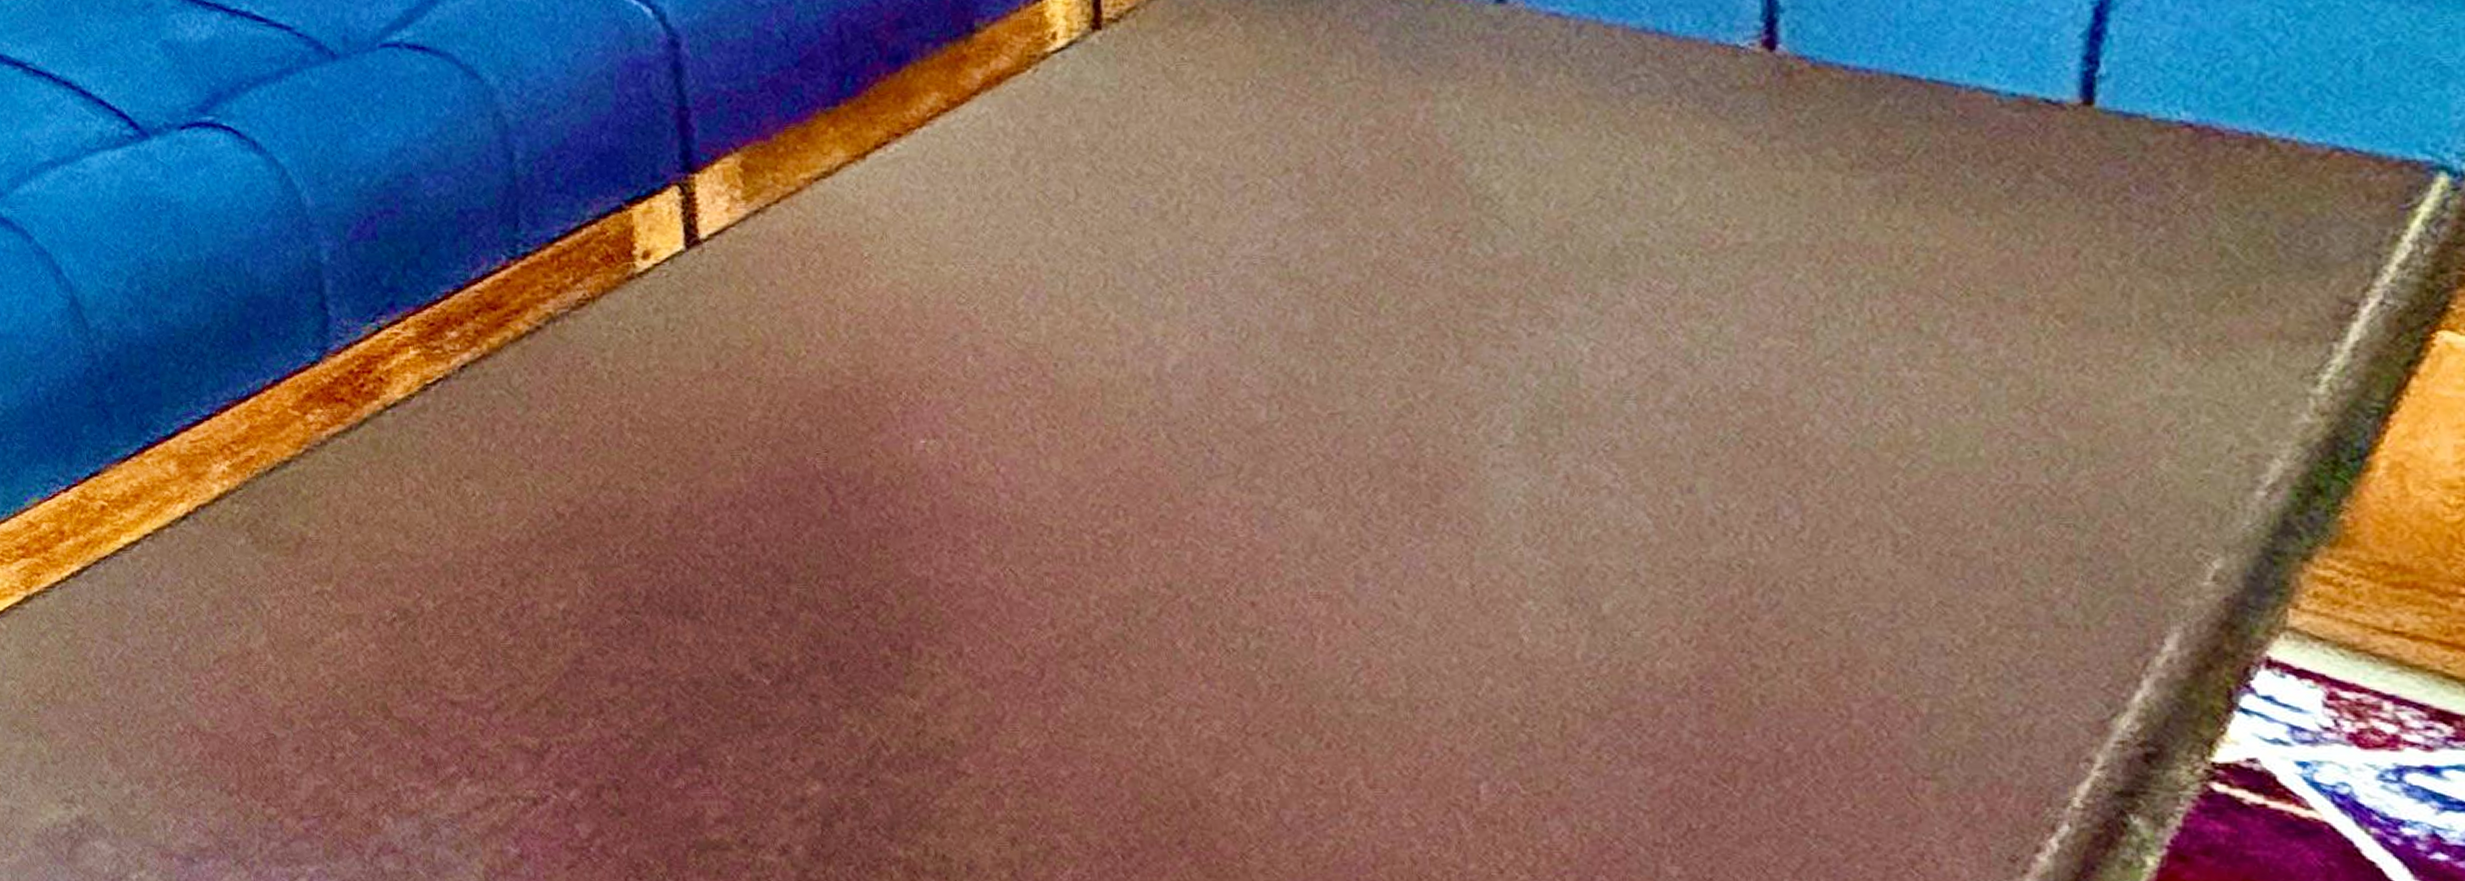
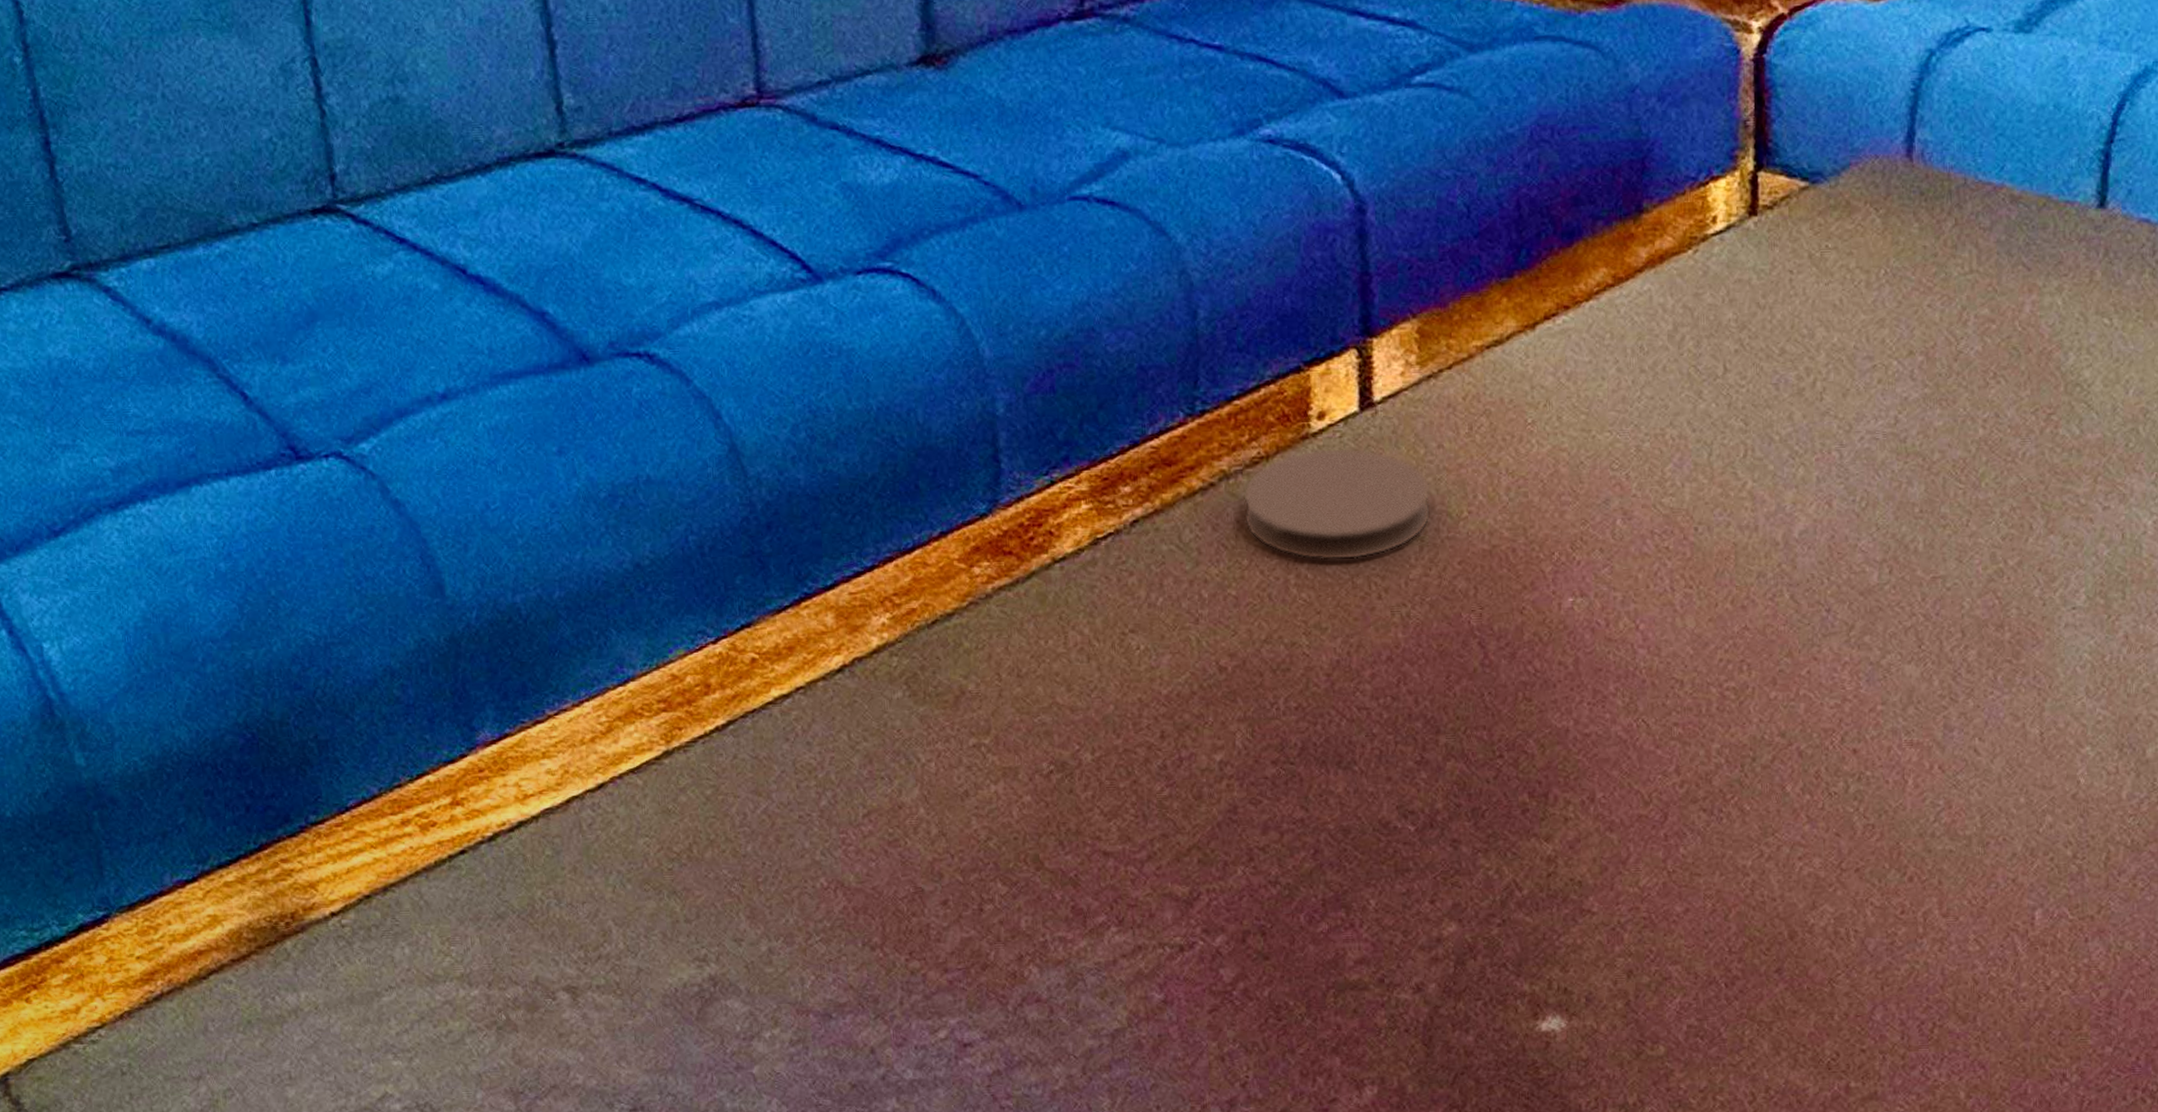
coaster: none [570,287,768,404] -> present [1242,447,1431,561]

